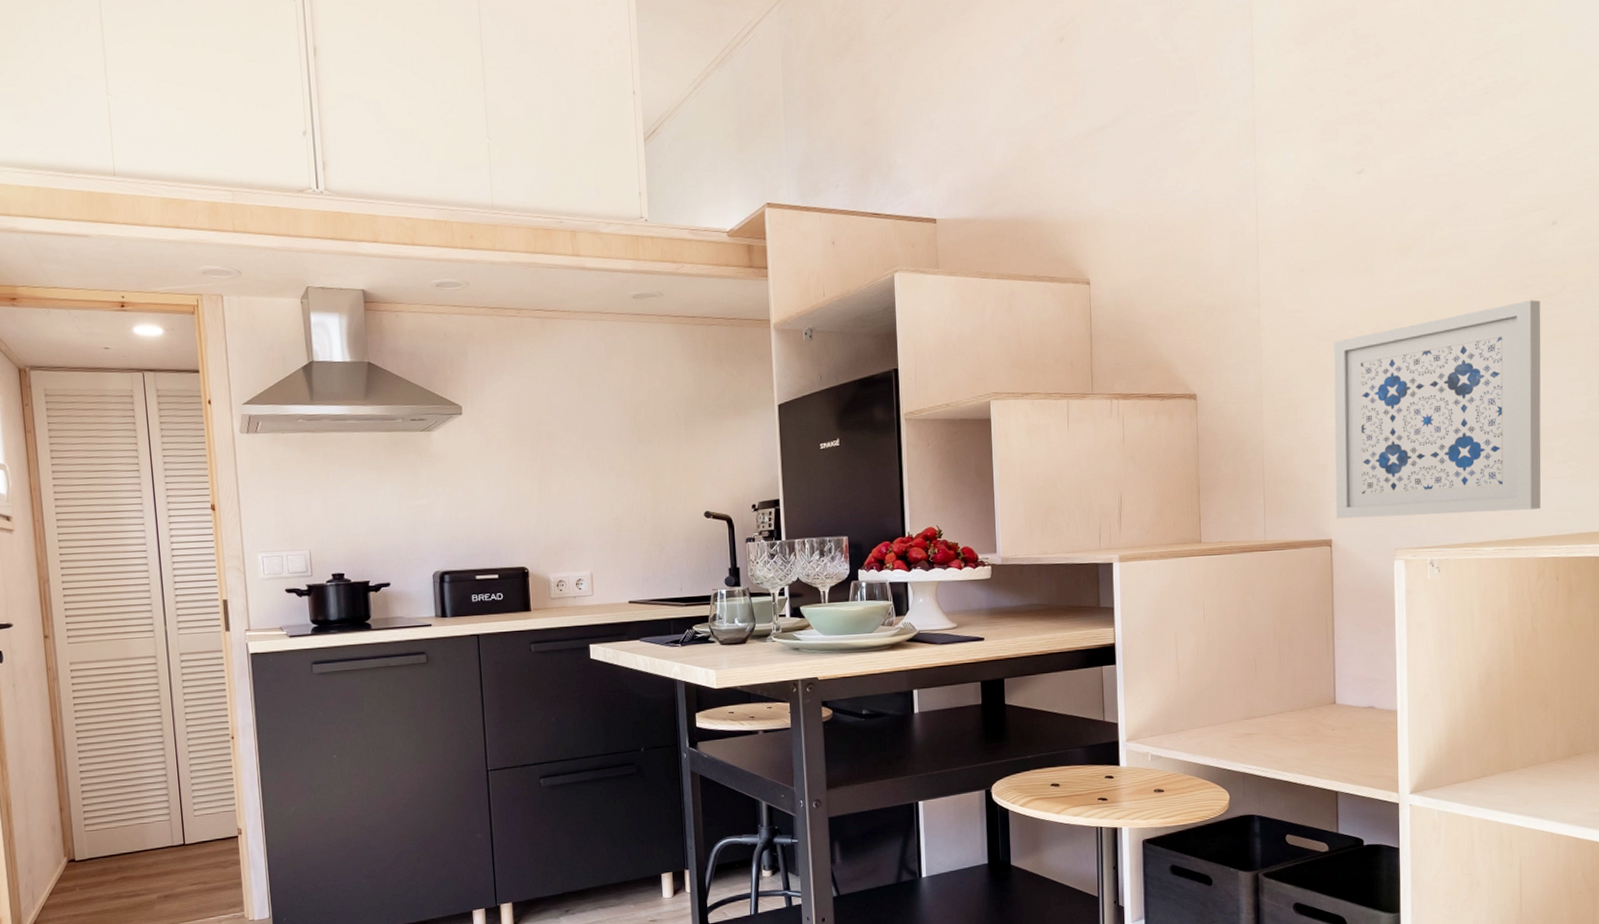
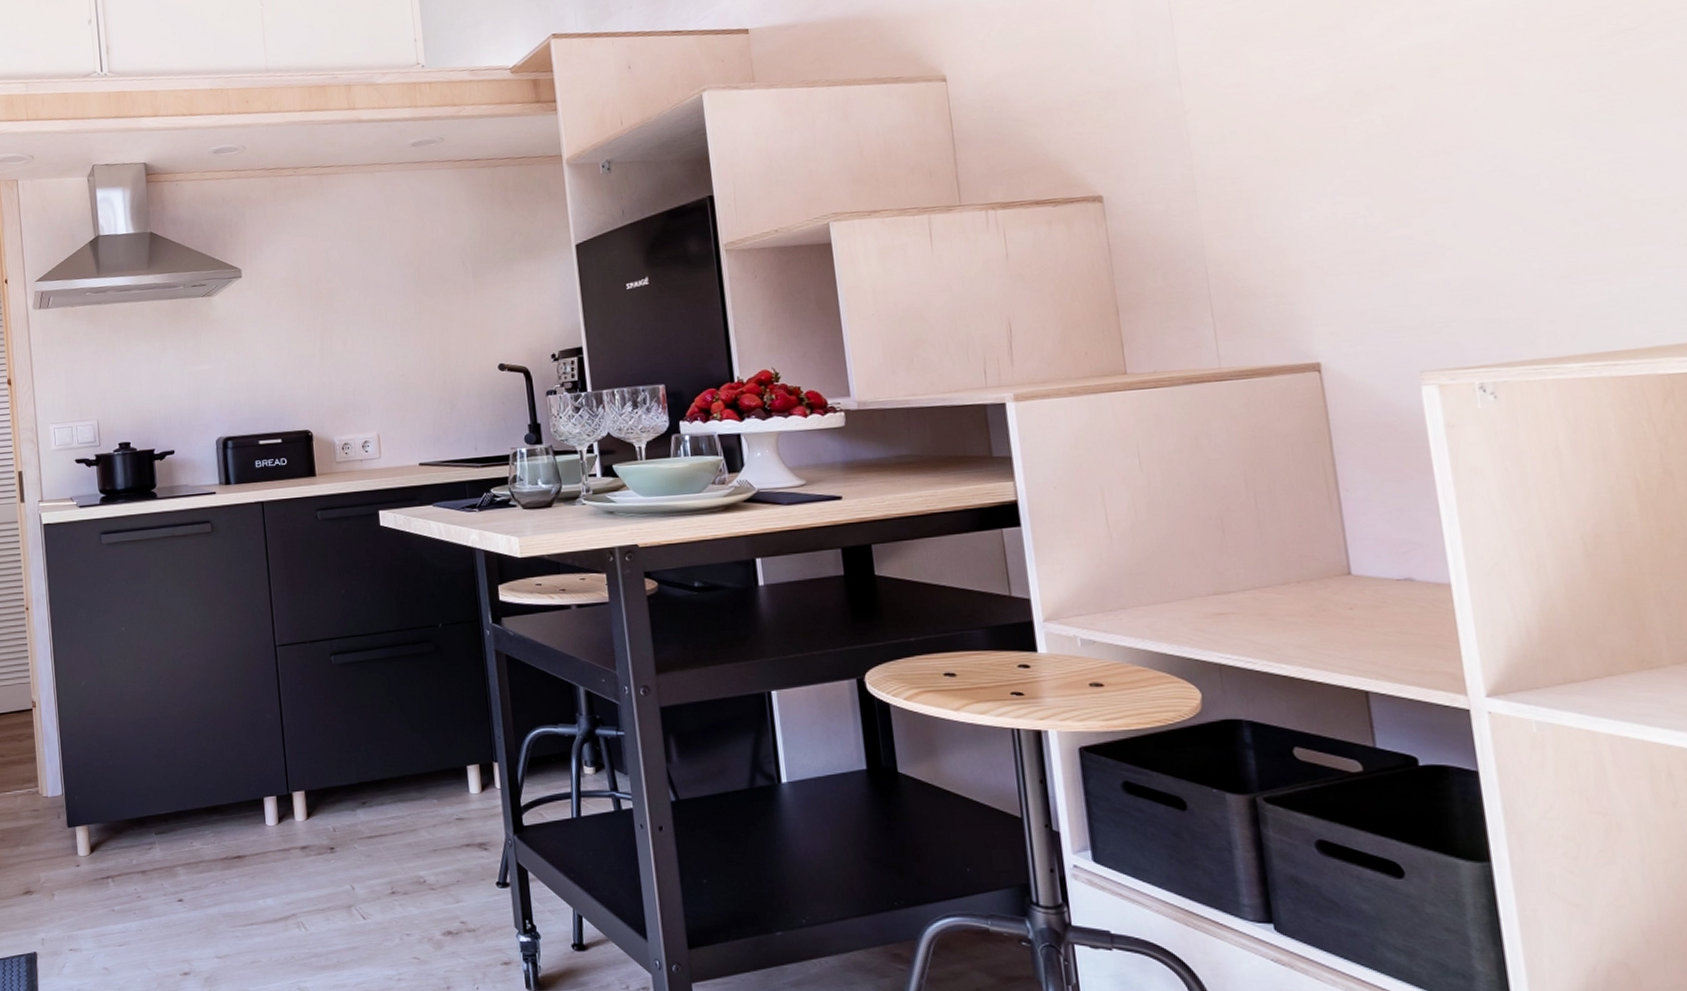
wall art: present [1334,300,1541,519] -> none [1295,37,1655,337]

